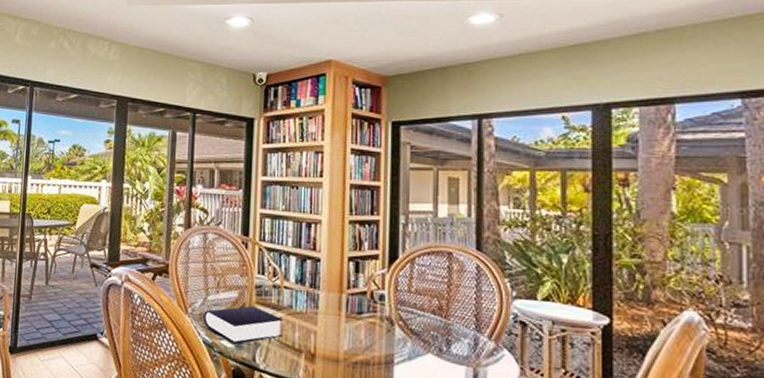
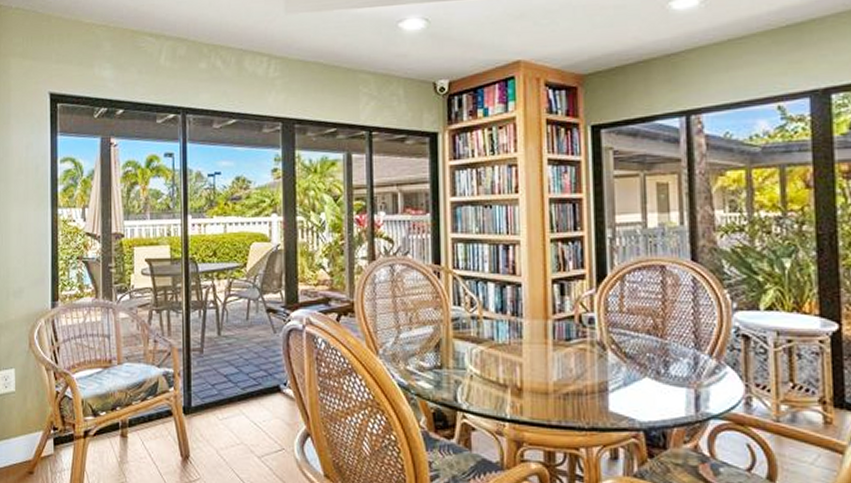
book: present [203,306,283,344] -> none [396,341,485,384]

